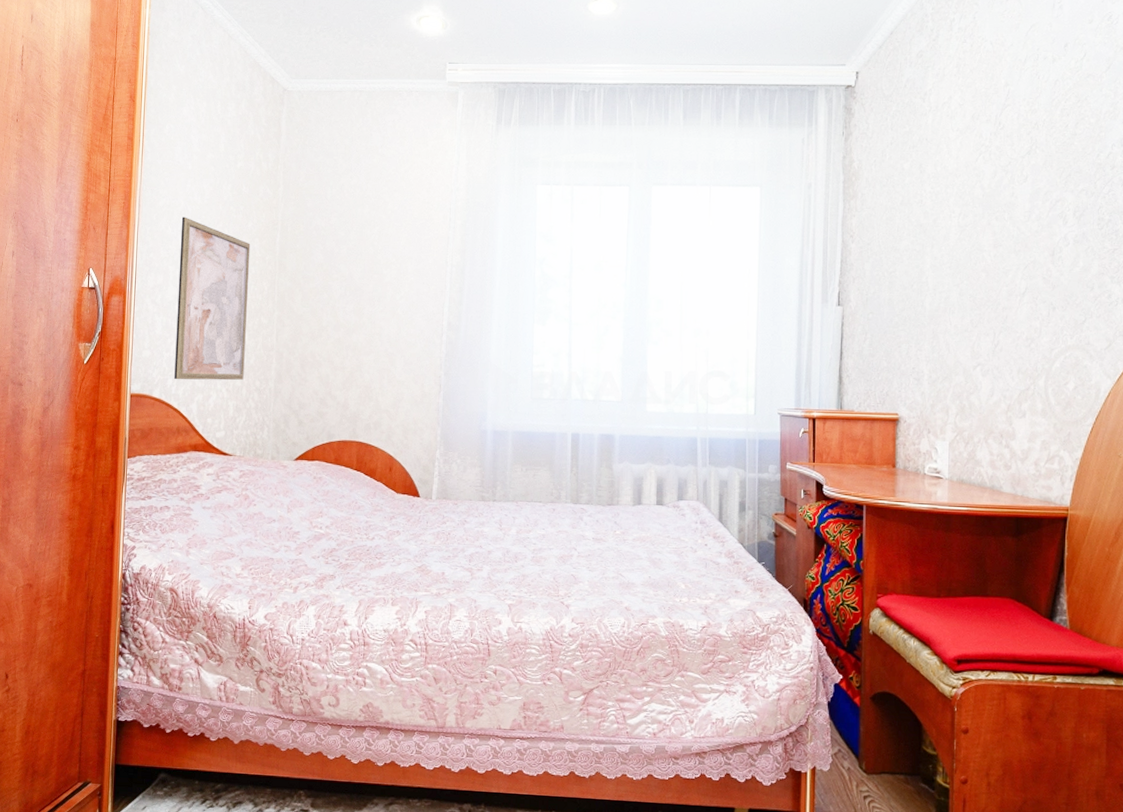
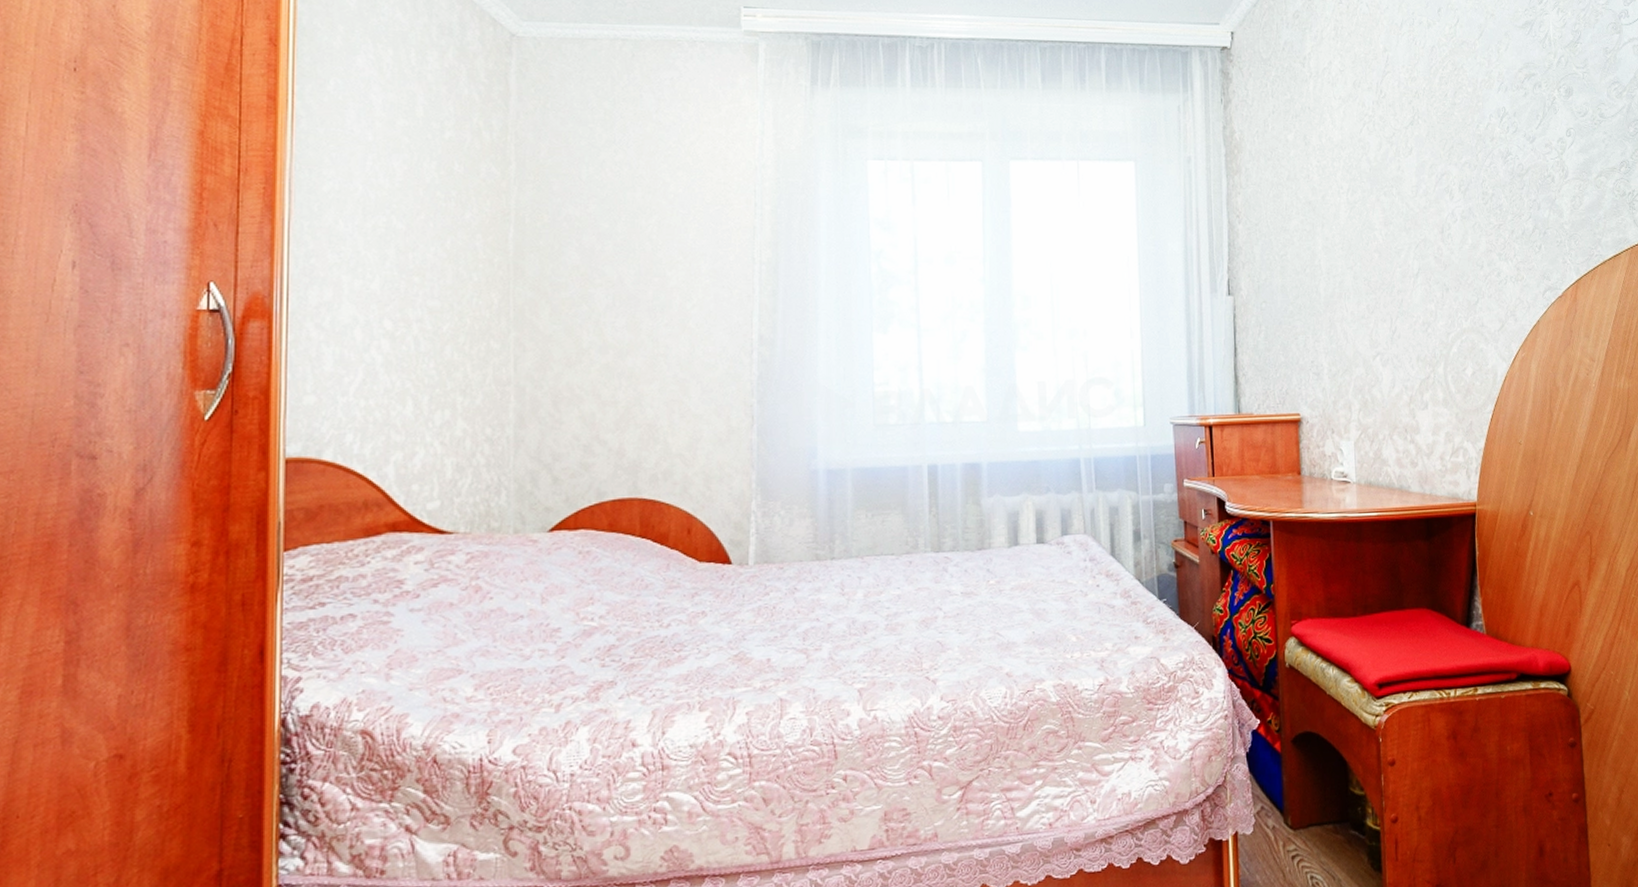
wall art: present [174,216,251,381] -> none [356,206,470,434]

